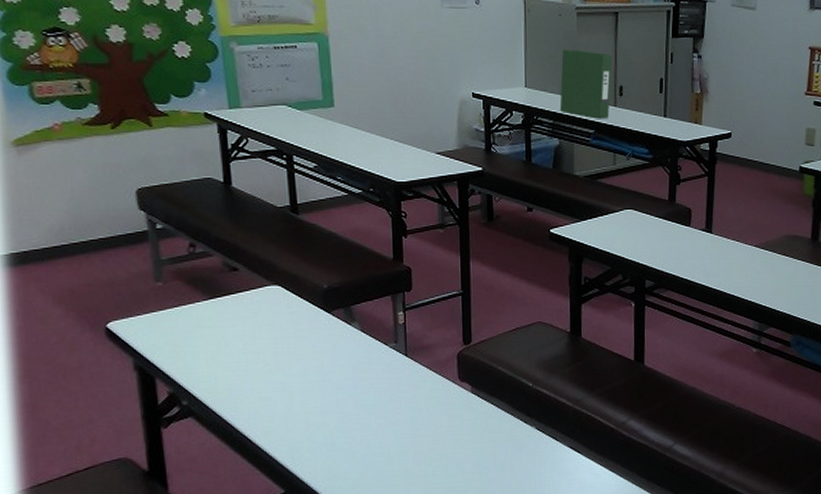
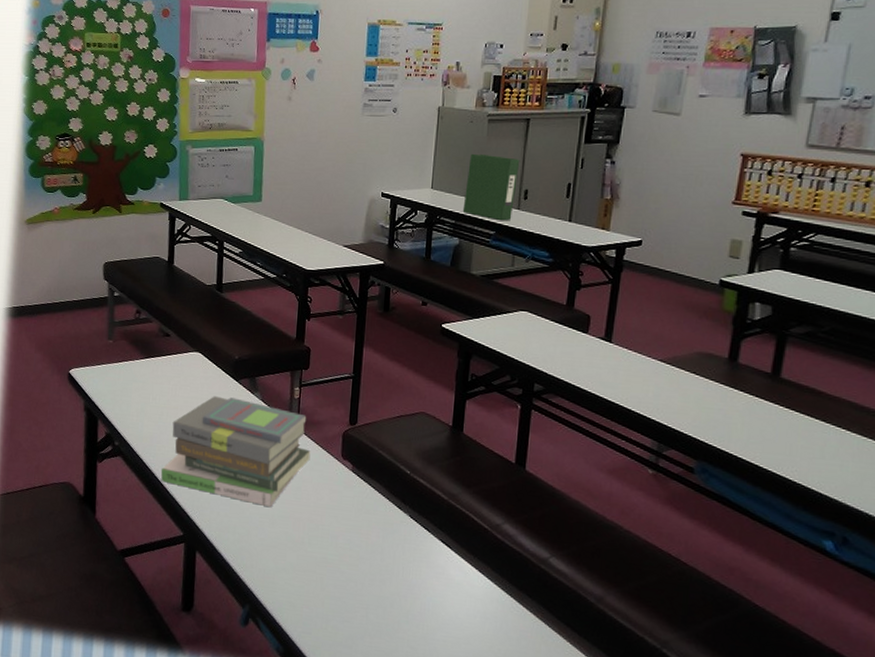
books: none [247,332,424,445] -> present [160,396,311,507]

